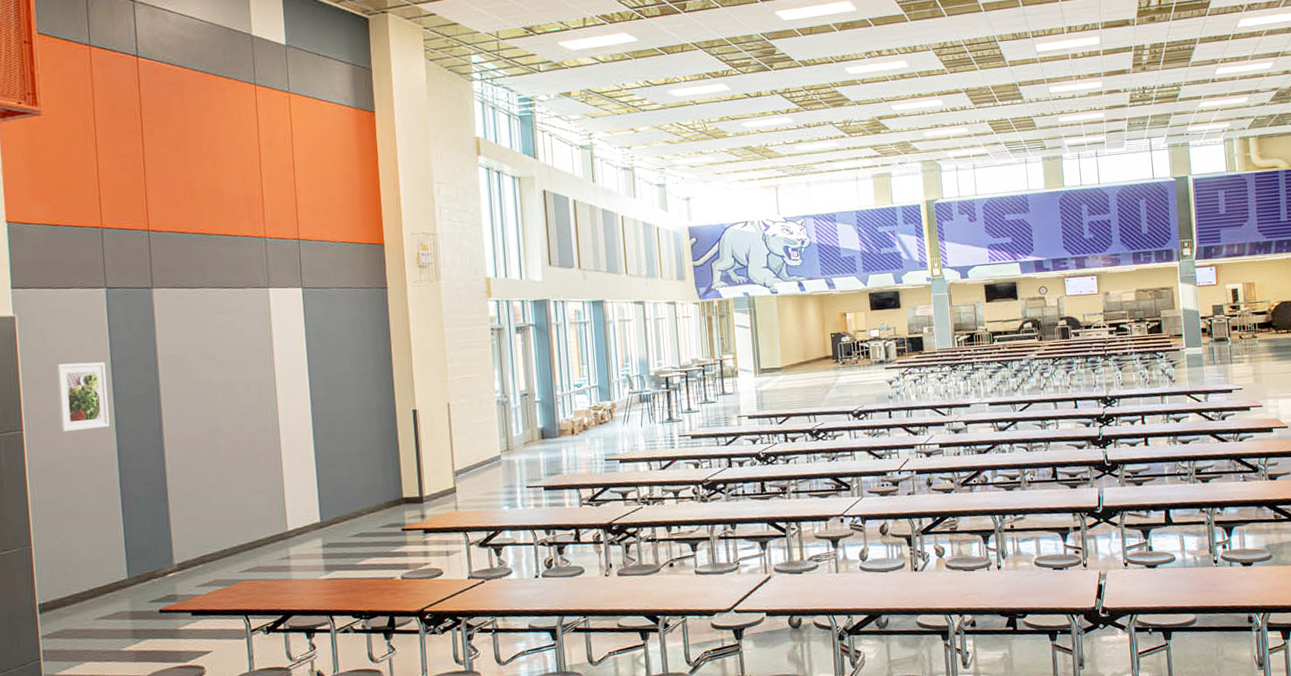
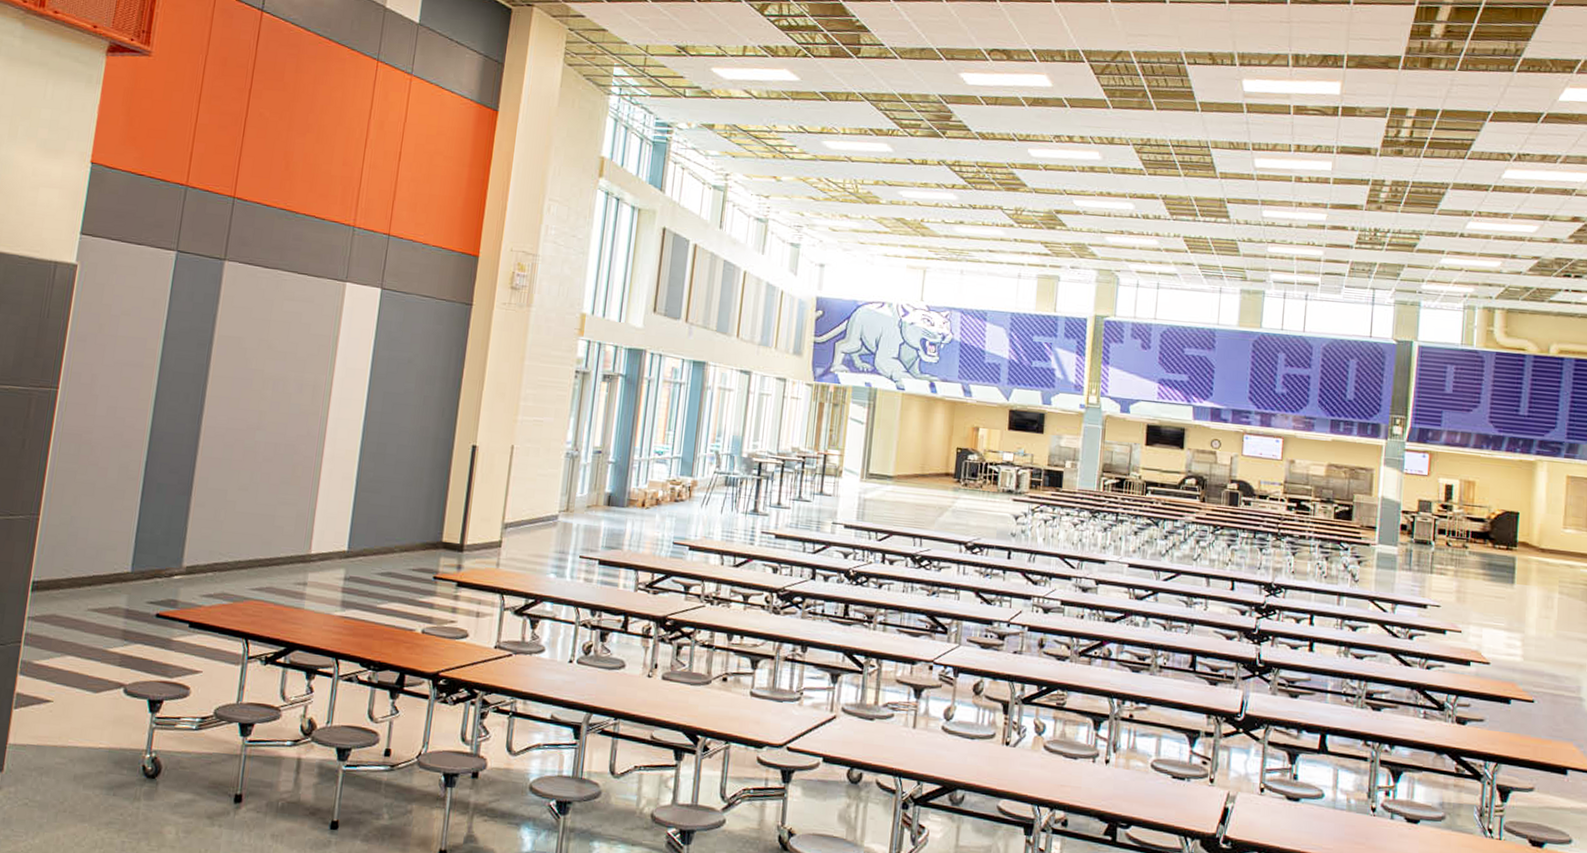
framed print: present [56,362,110,432] -> none [97,323,159,402]

